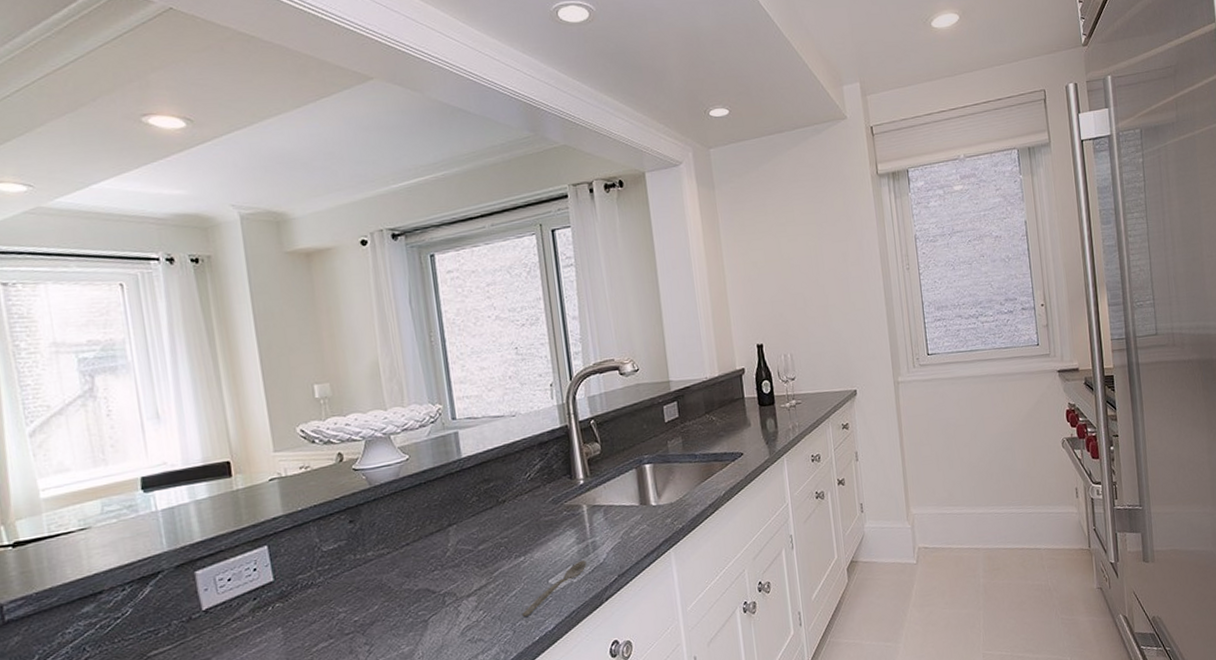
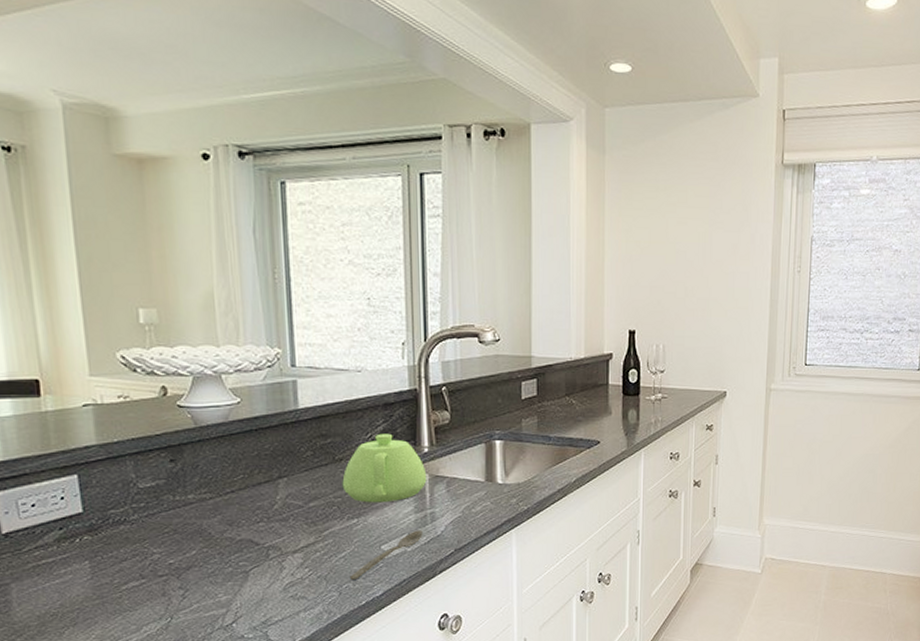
teapot: none [507,470,586,540] -> present [342,433,427,503]

